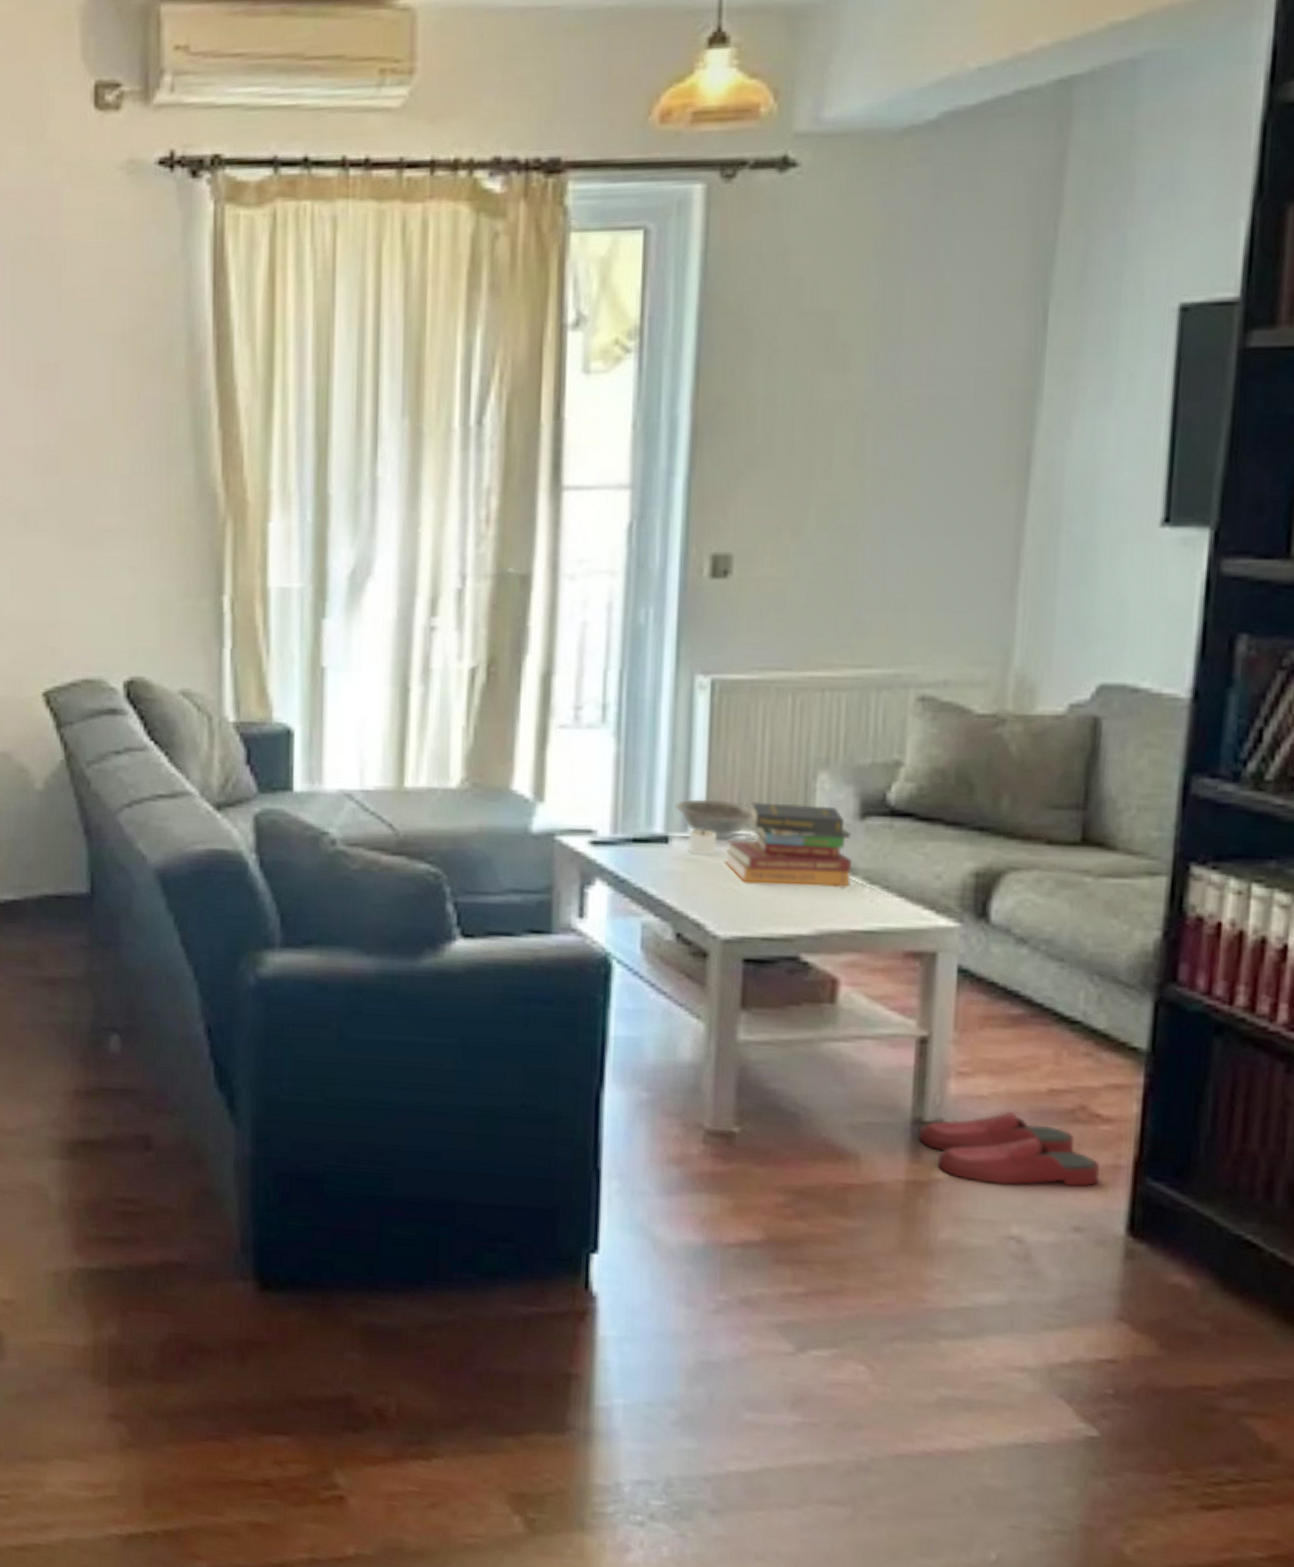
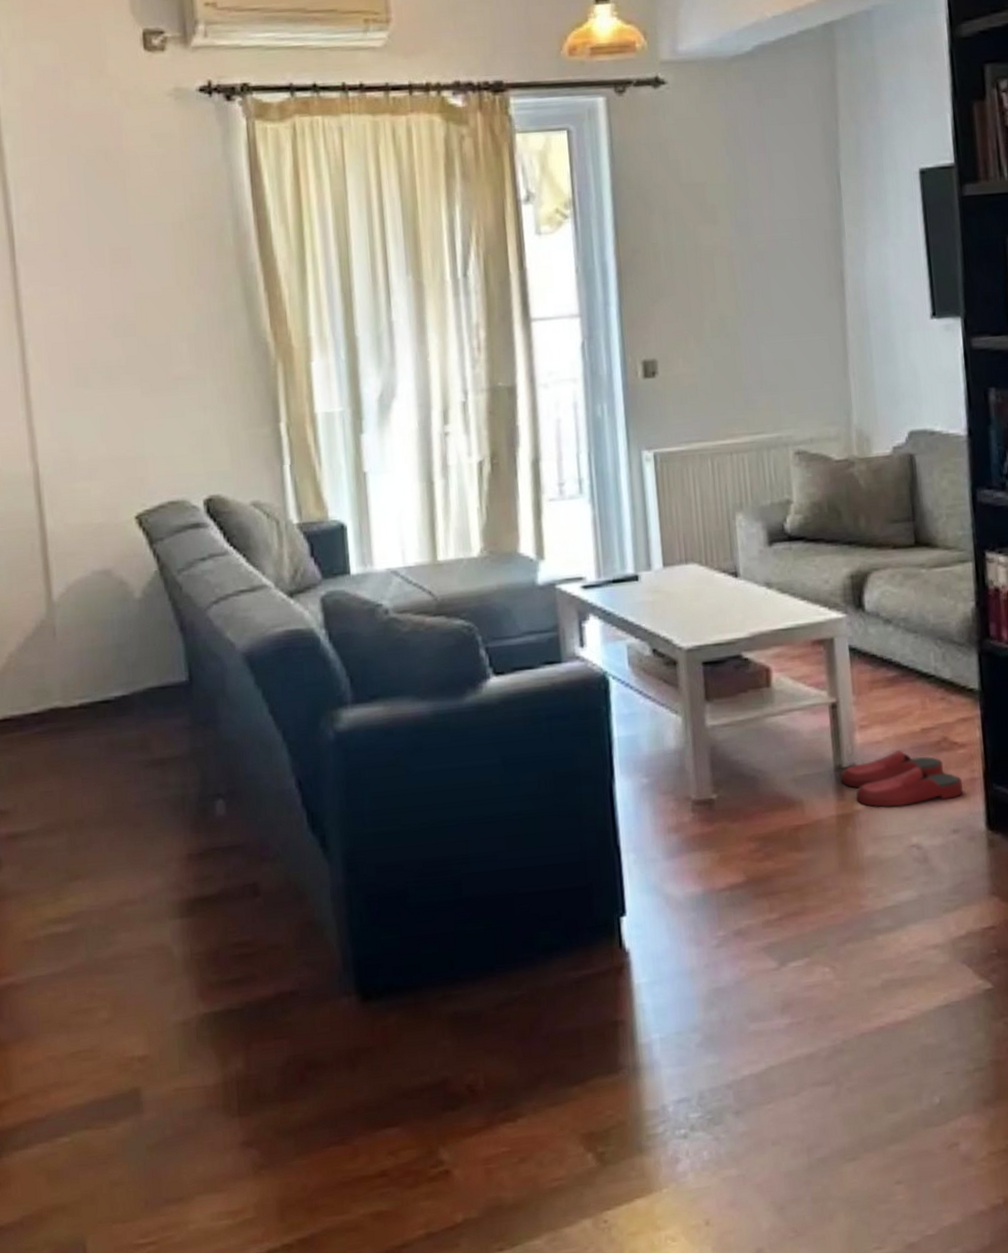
decorative bowl: present [675,799,752,840] -> none [640,543,695,574]
candle: present [688,829,717,856] -> none [652,566,673,587]
books: present [726,802,852,887] -> none [679,539,769,604]

